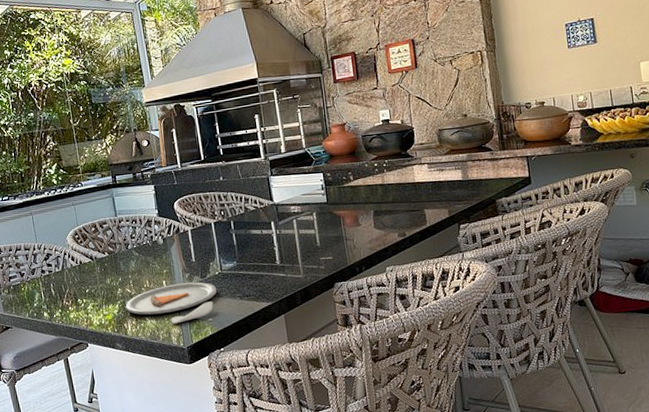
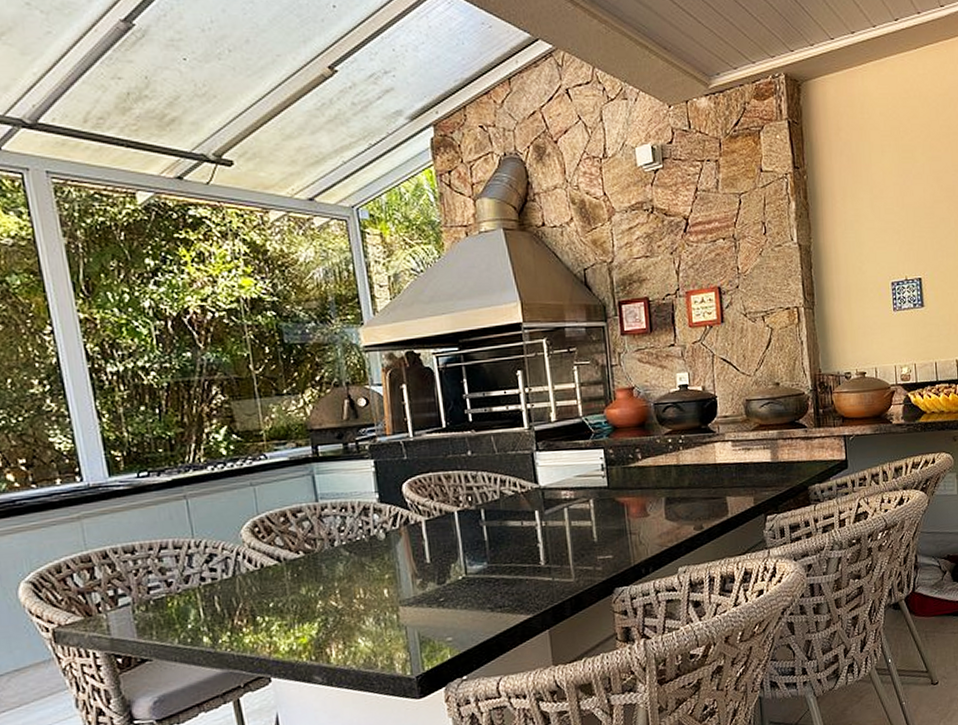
dinner plate: present [126,282,217,324] -> none [329,589,460,647]

